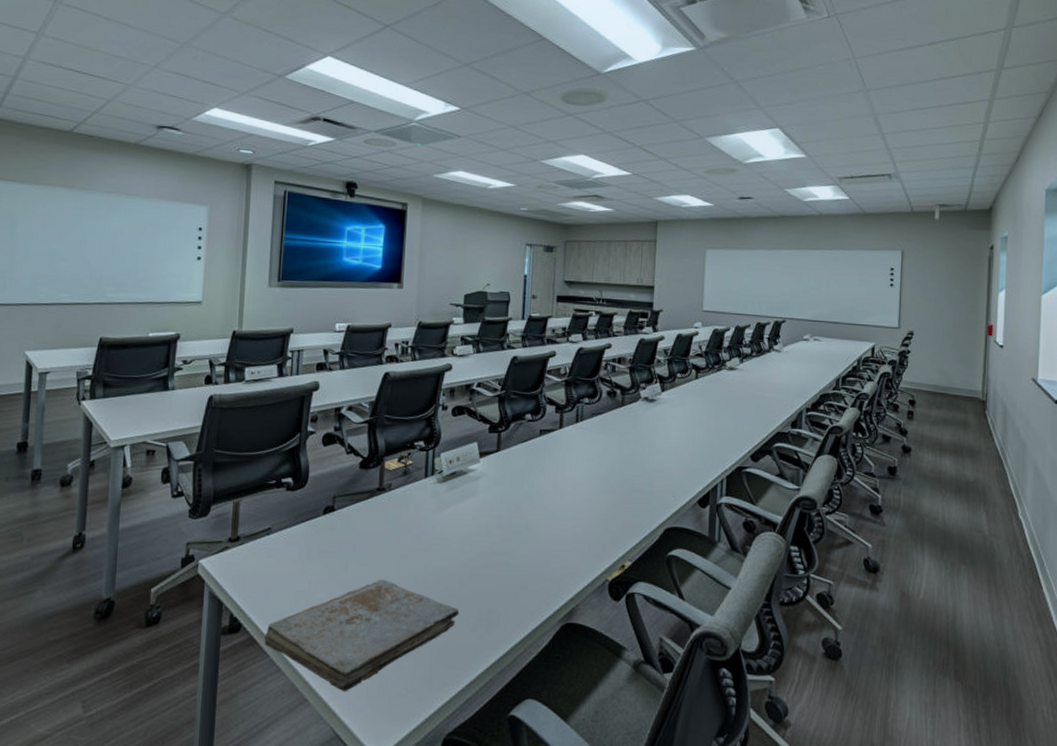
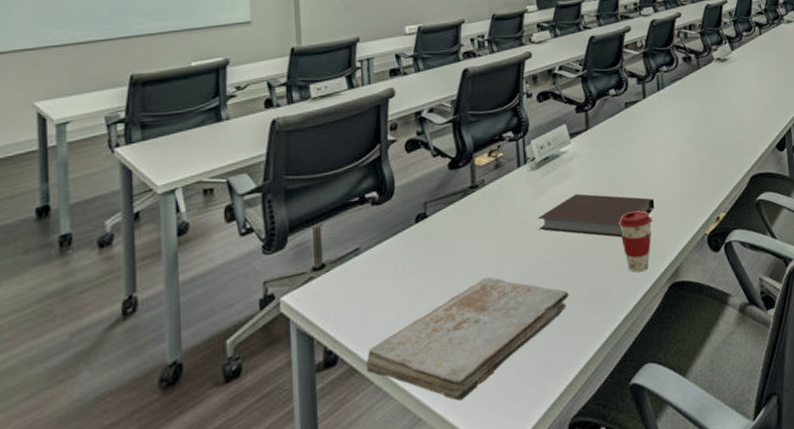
notebook: none [437,513,558,566] -> present [537,193,655,238]
coffee cup: none [518,541,553,605] -> present [619,210,652,272]

